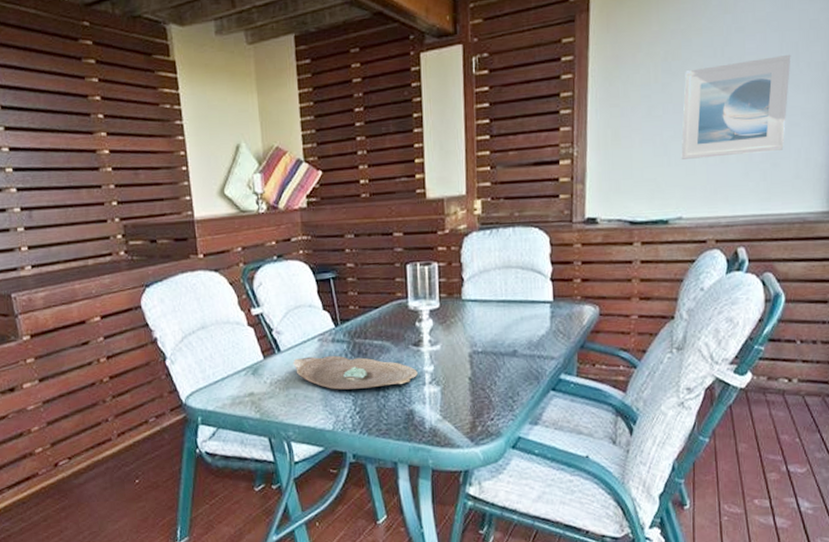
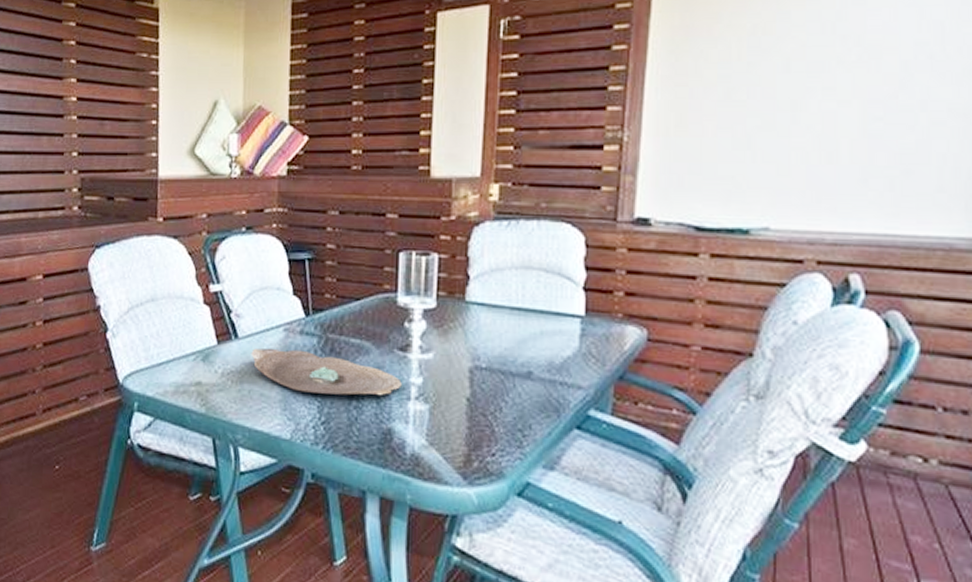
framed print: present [681,54,791,159] -> none [770,35,934,156]

